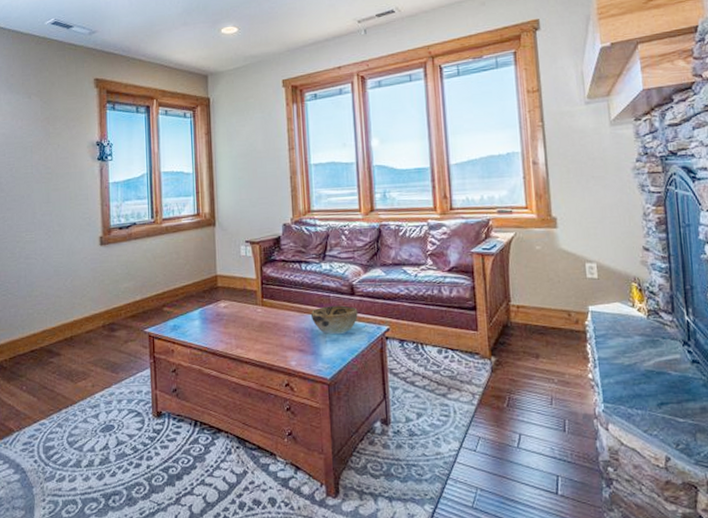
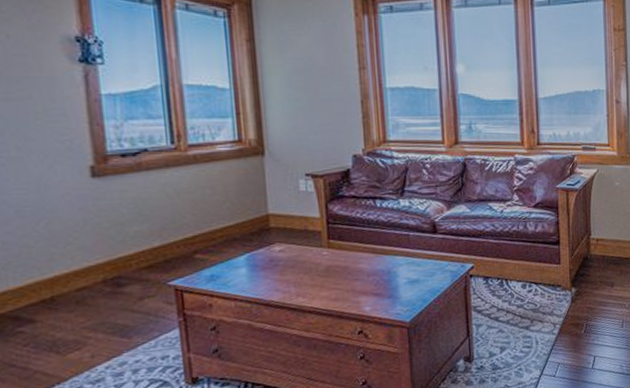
decorative bowl: present [311,305,358,335] -> none [388,244,441,276]

